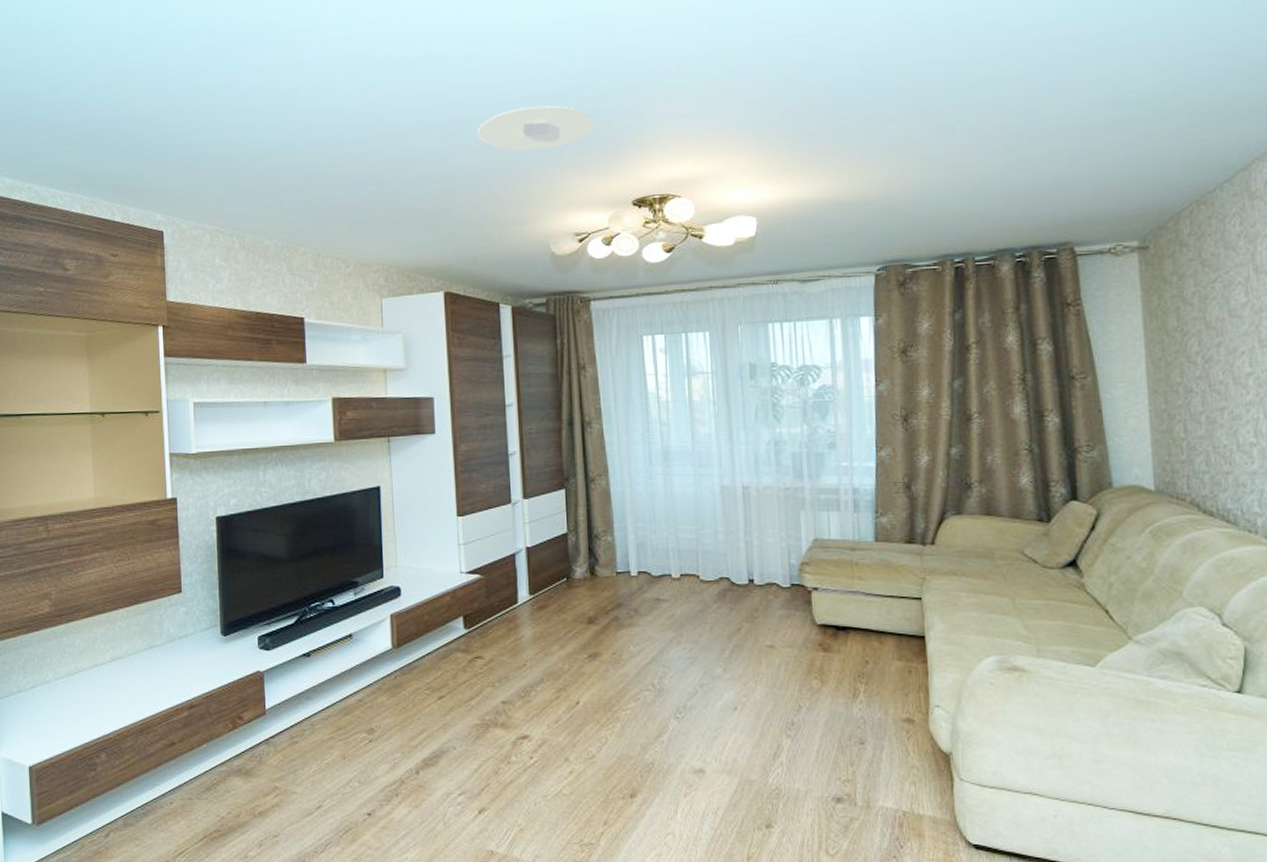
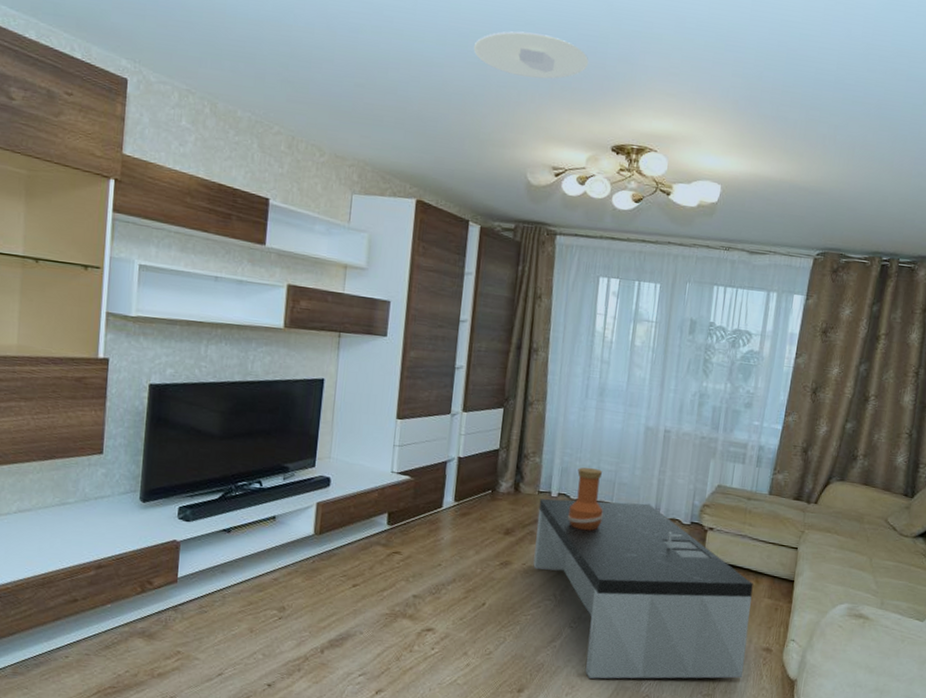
coffee table: none [619,570,885,774] -> present [533,498,753,679]
vase: none [652,539,691,608] -> present [568,467,603,531]

